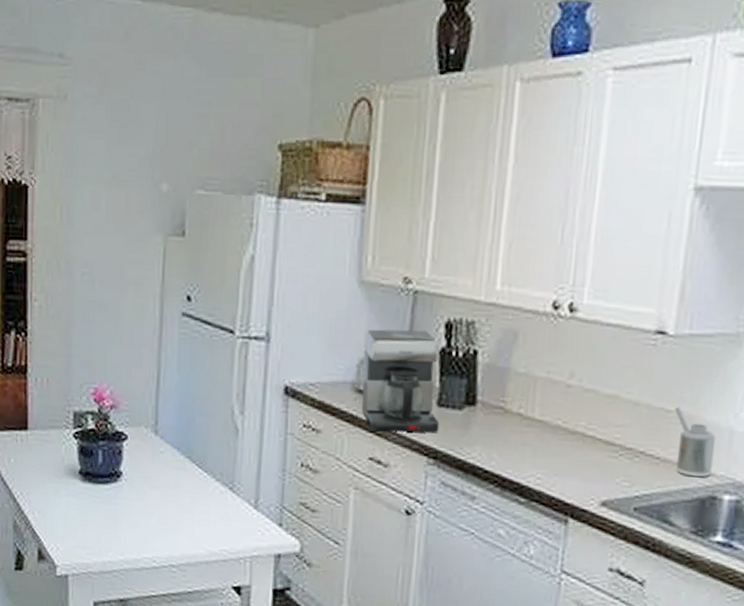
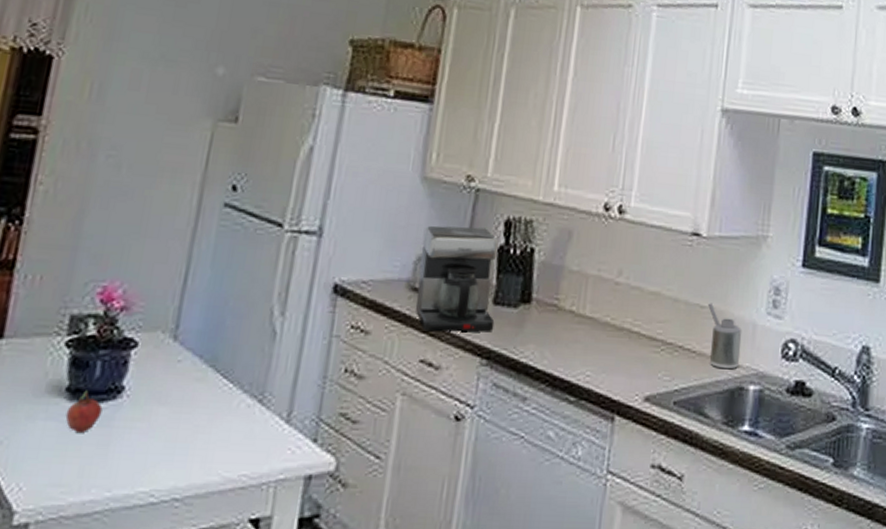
fruit: none [82,474,108,508] -> present [65,390,103,433]

